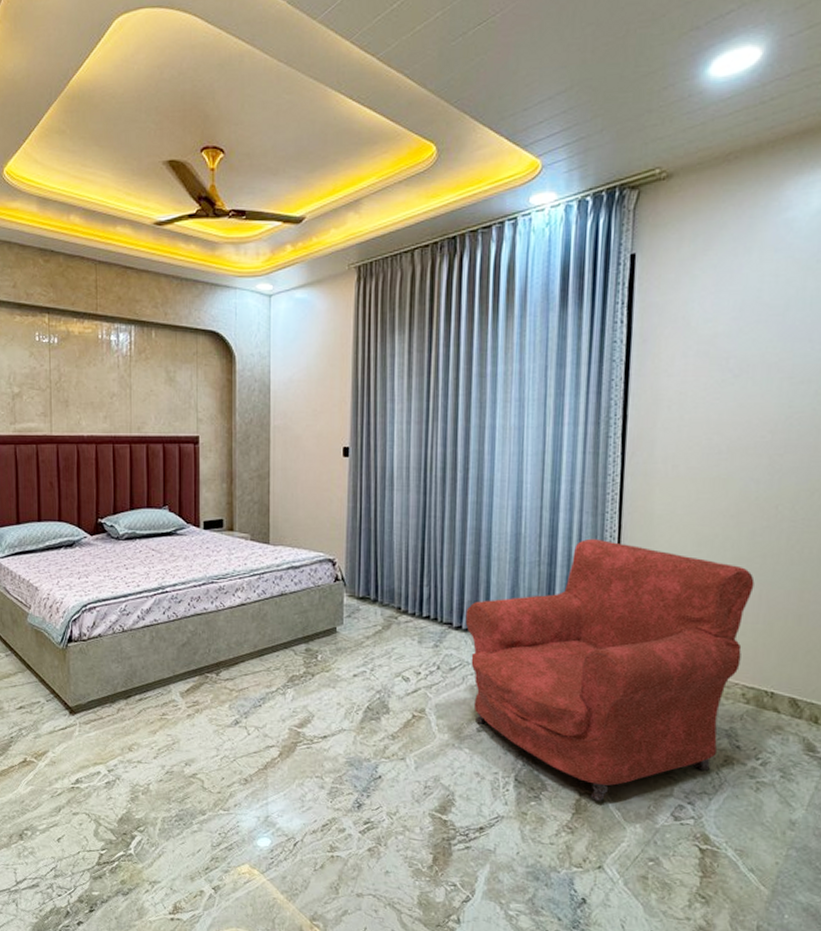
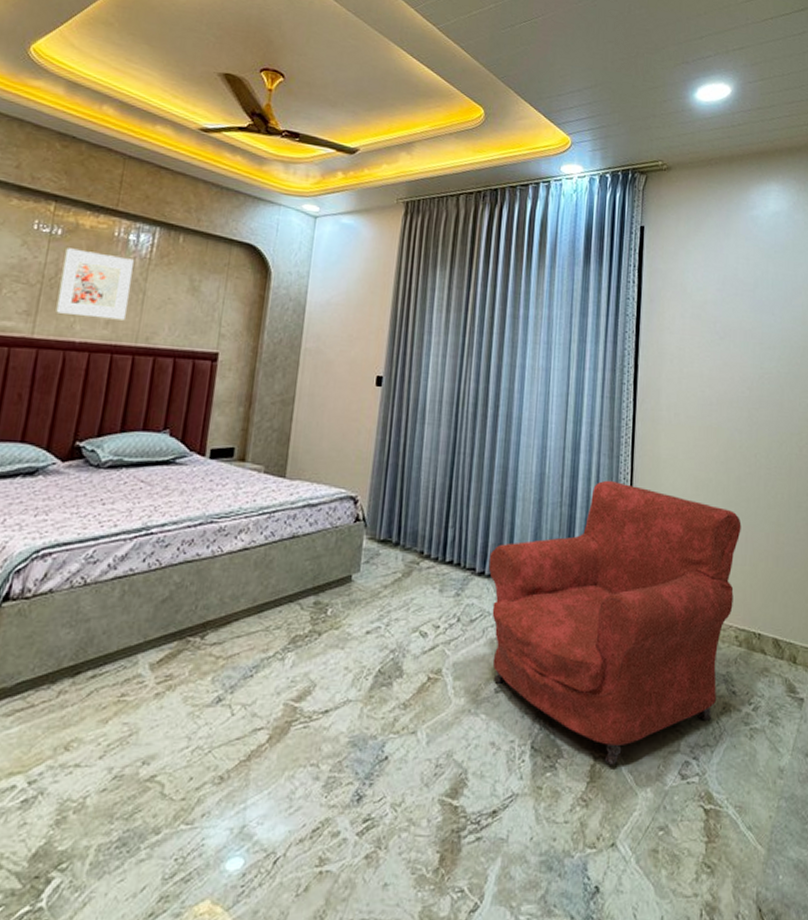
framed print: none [63,354,119,414] -> present [56,248,134,321]

